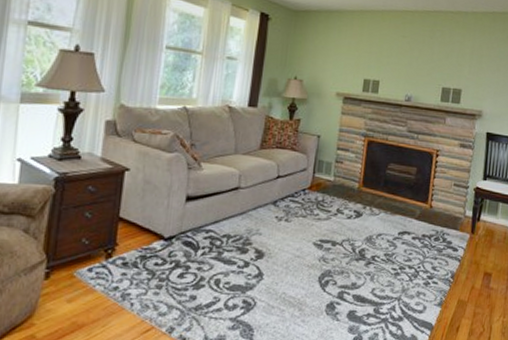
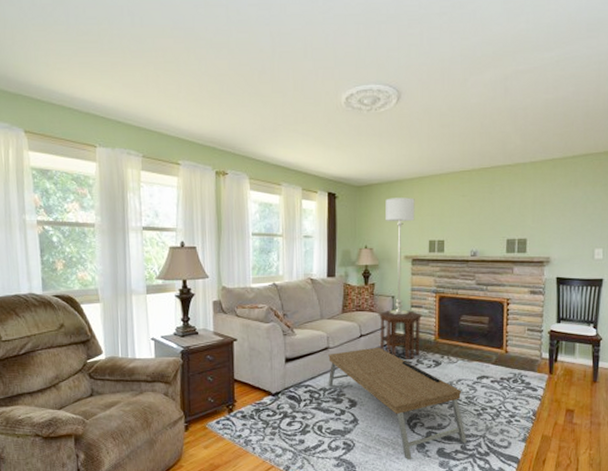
coffee table: none [233,191,381,324] -> present [328,347,467,461]
side table: none [298,150,349,208] -> present [378,309,423,359]
lamp: none [312,28,354,158] -> present [385,197,415,316]

